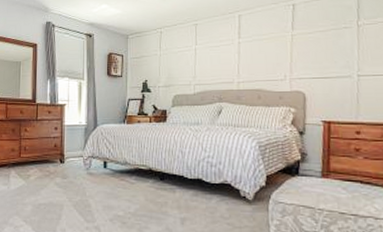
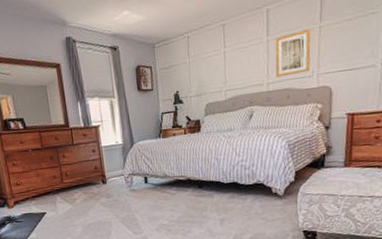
wall art: none [246,36,283,78] -> present [275,29,311,78]

